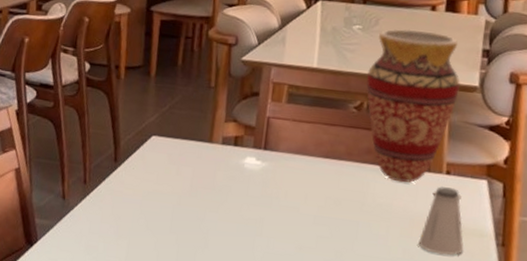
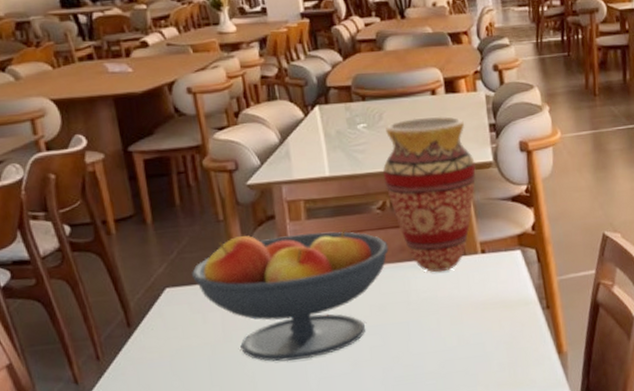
fruit bowl: none [176,104,357,232] -> present [191,228,389,362]
saltshaker: present [418,186,464,256] -> none [469,265,514,333]

